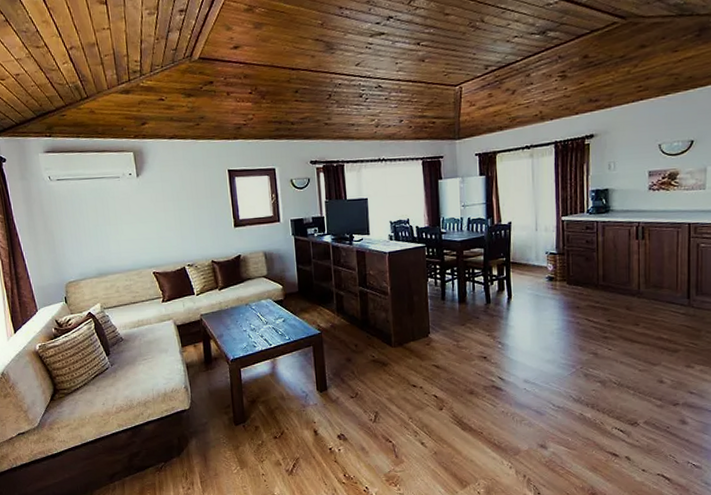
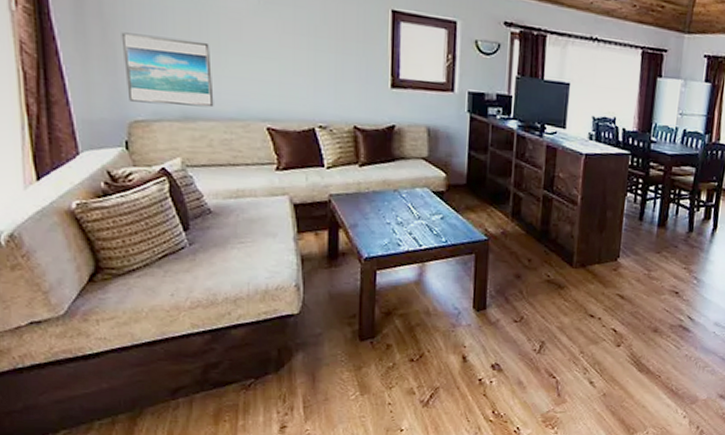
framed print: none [55,219,117,269] -> present [121,32,214,108]

